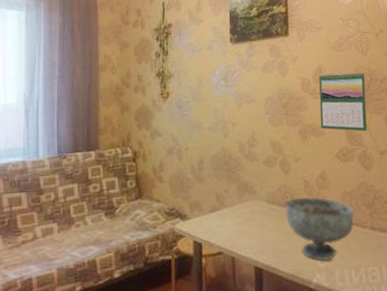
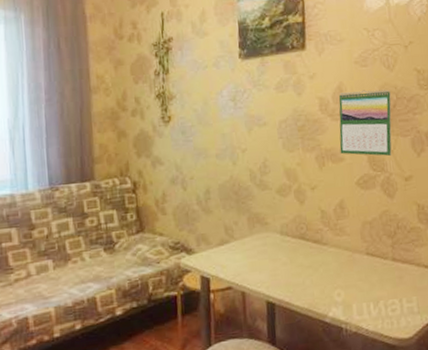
decorative bowl: present [285,197,355,261] -> none [299,227,375,295]

